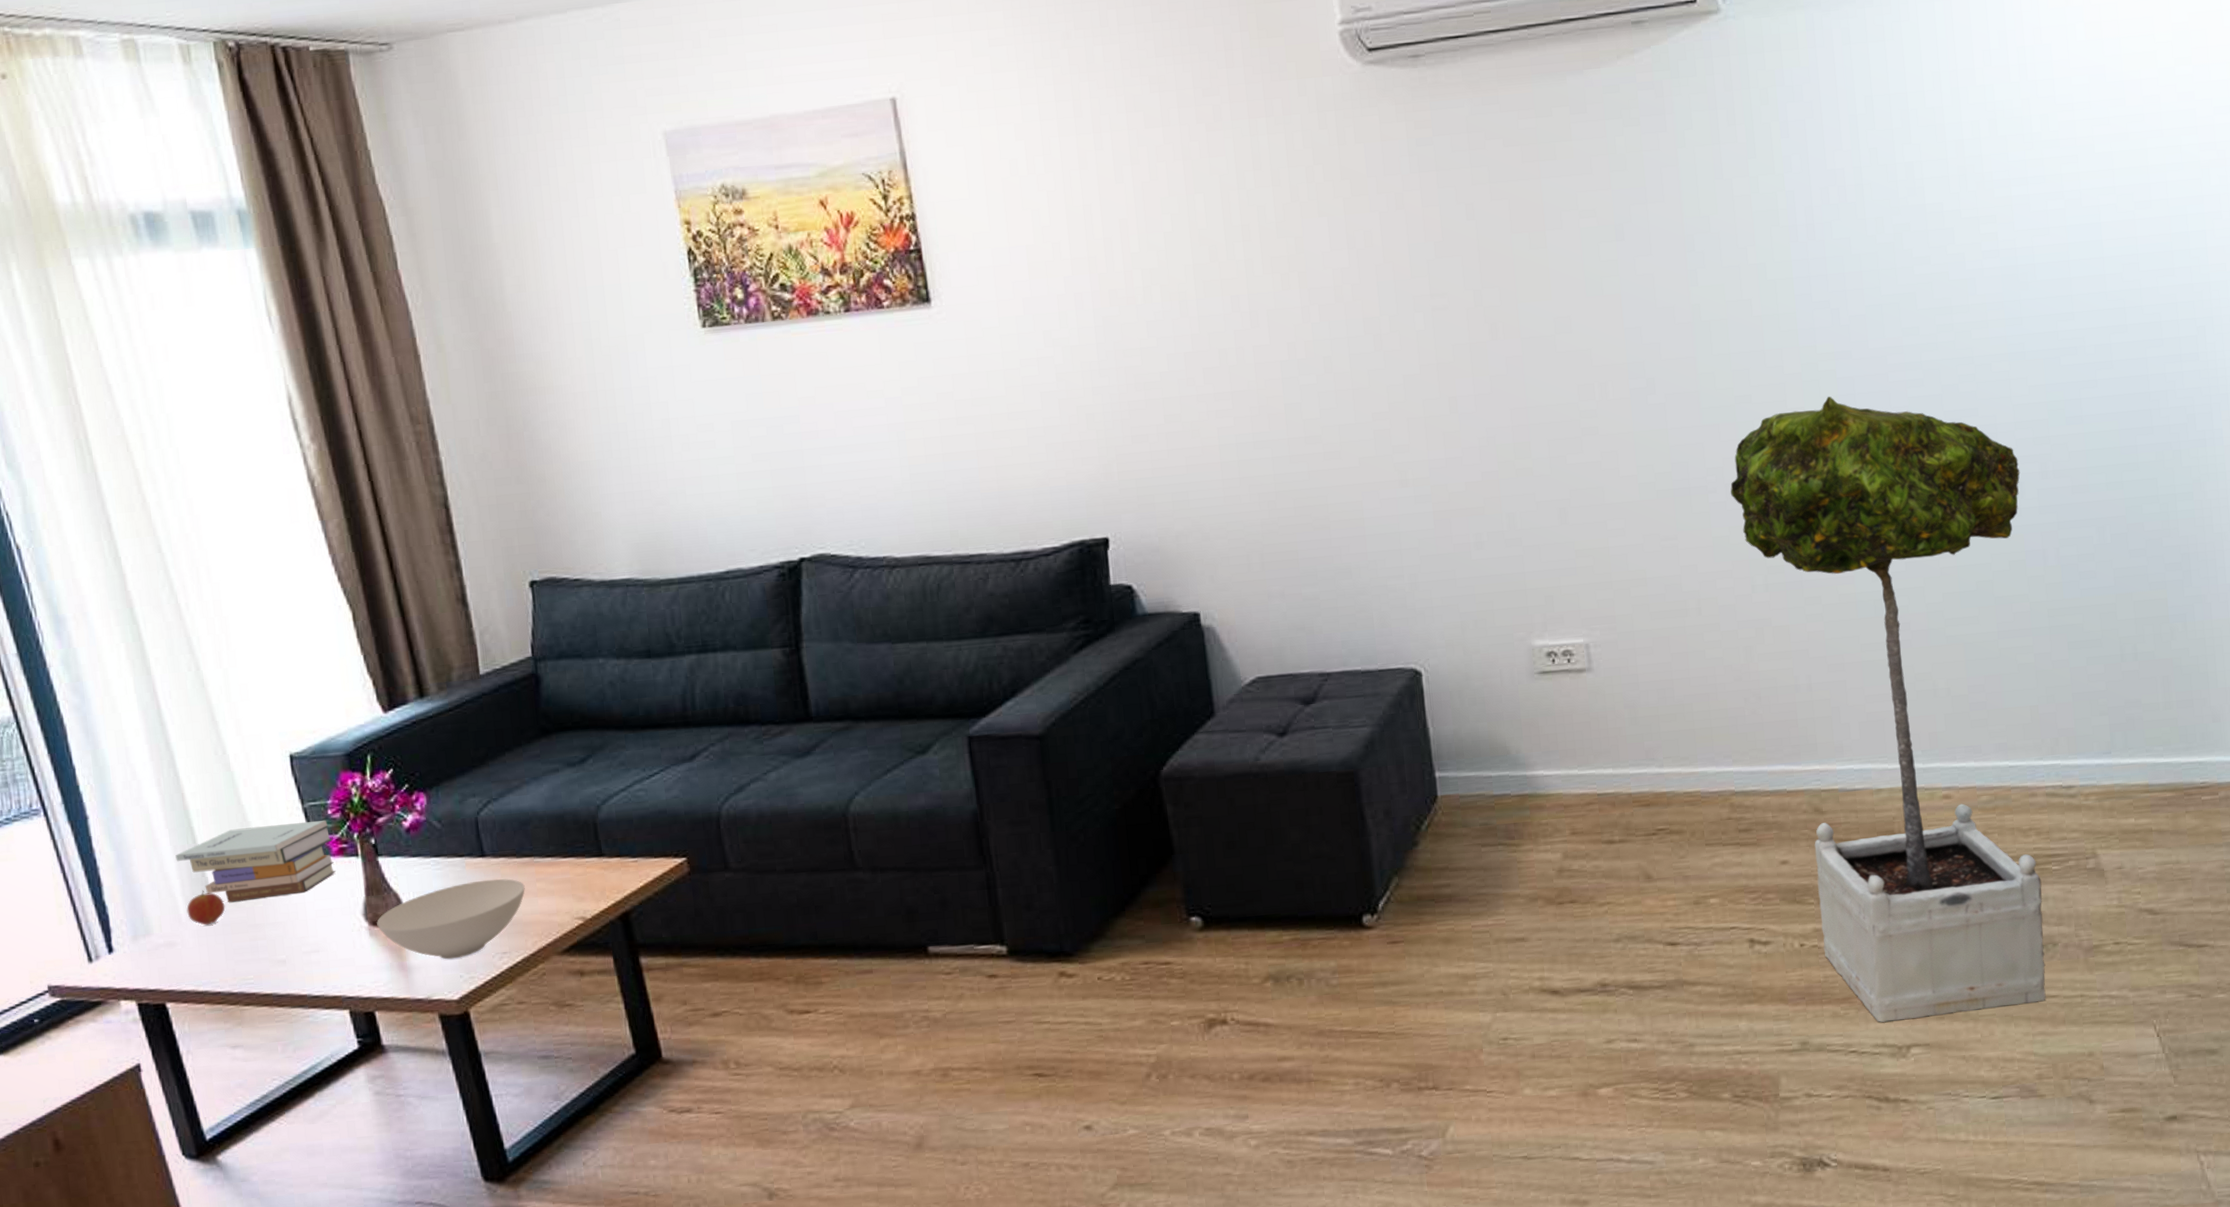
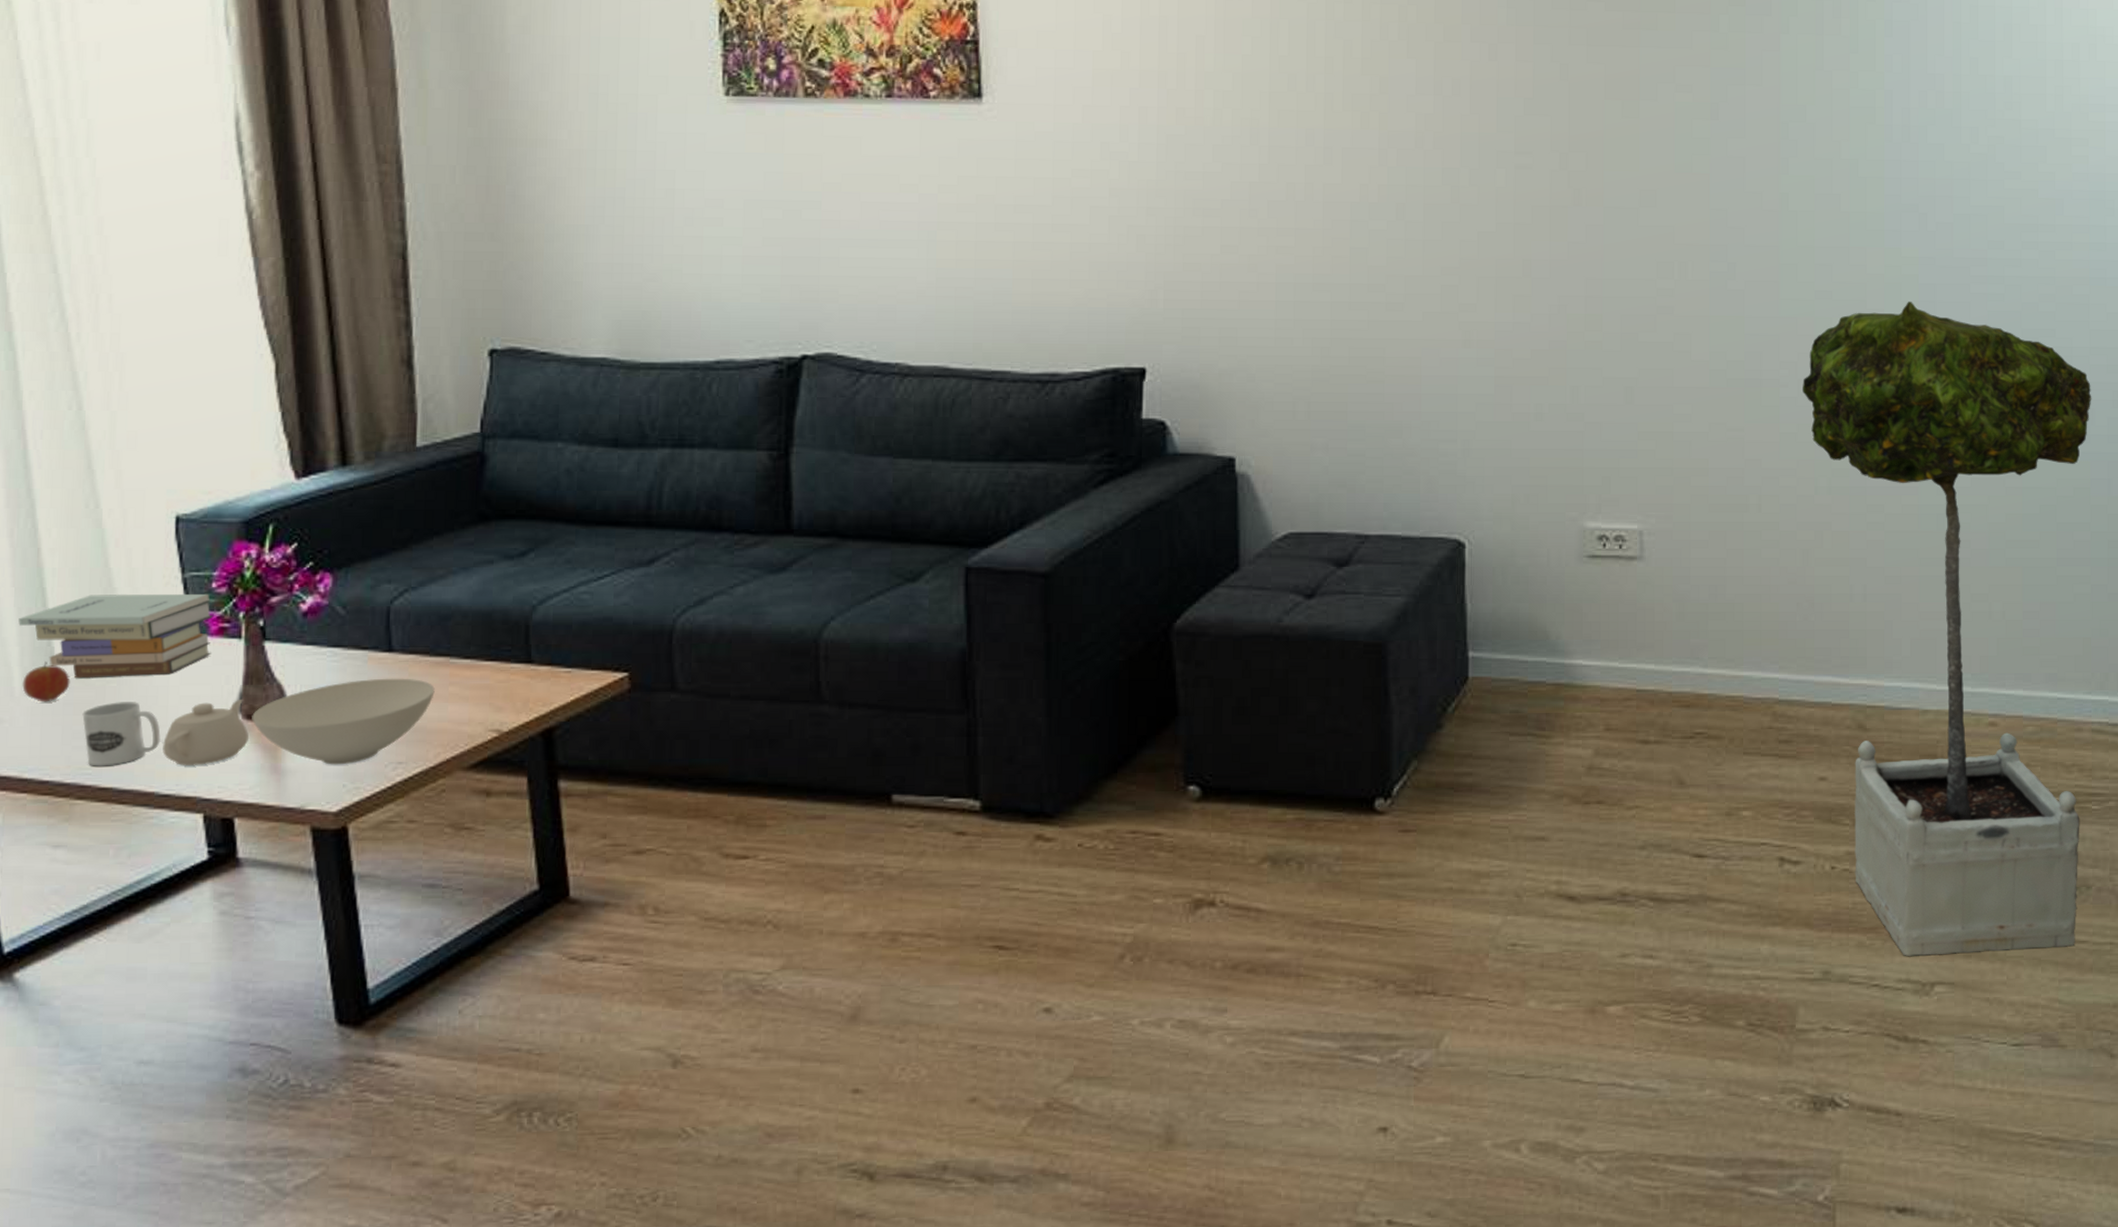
mug: none [239,918,305,977] -> present [82,702,161,766]
teapot: none [307,908,377,970] -> present [163,698,249,766]

